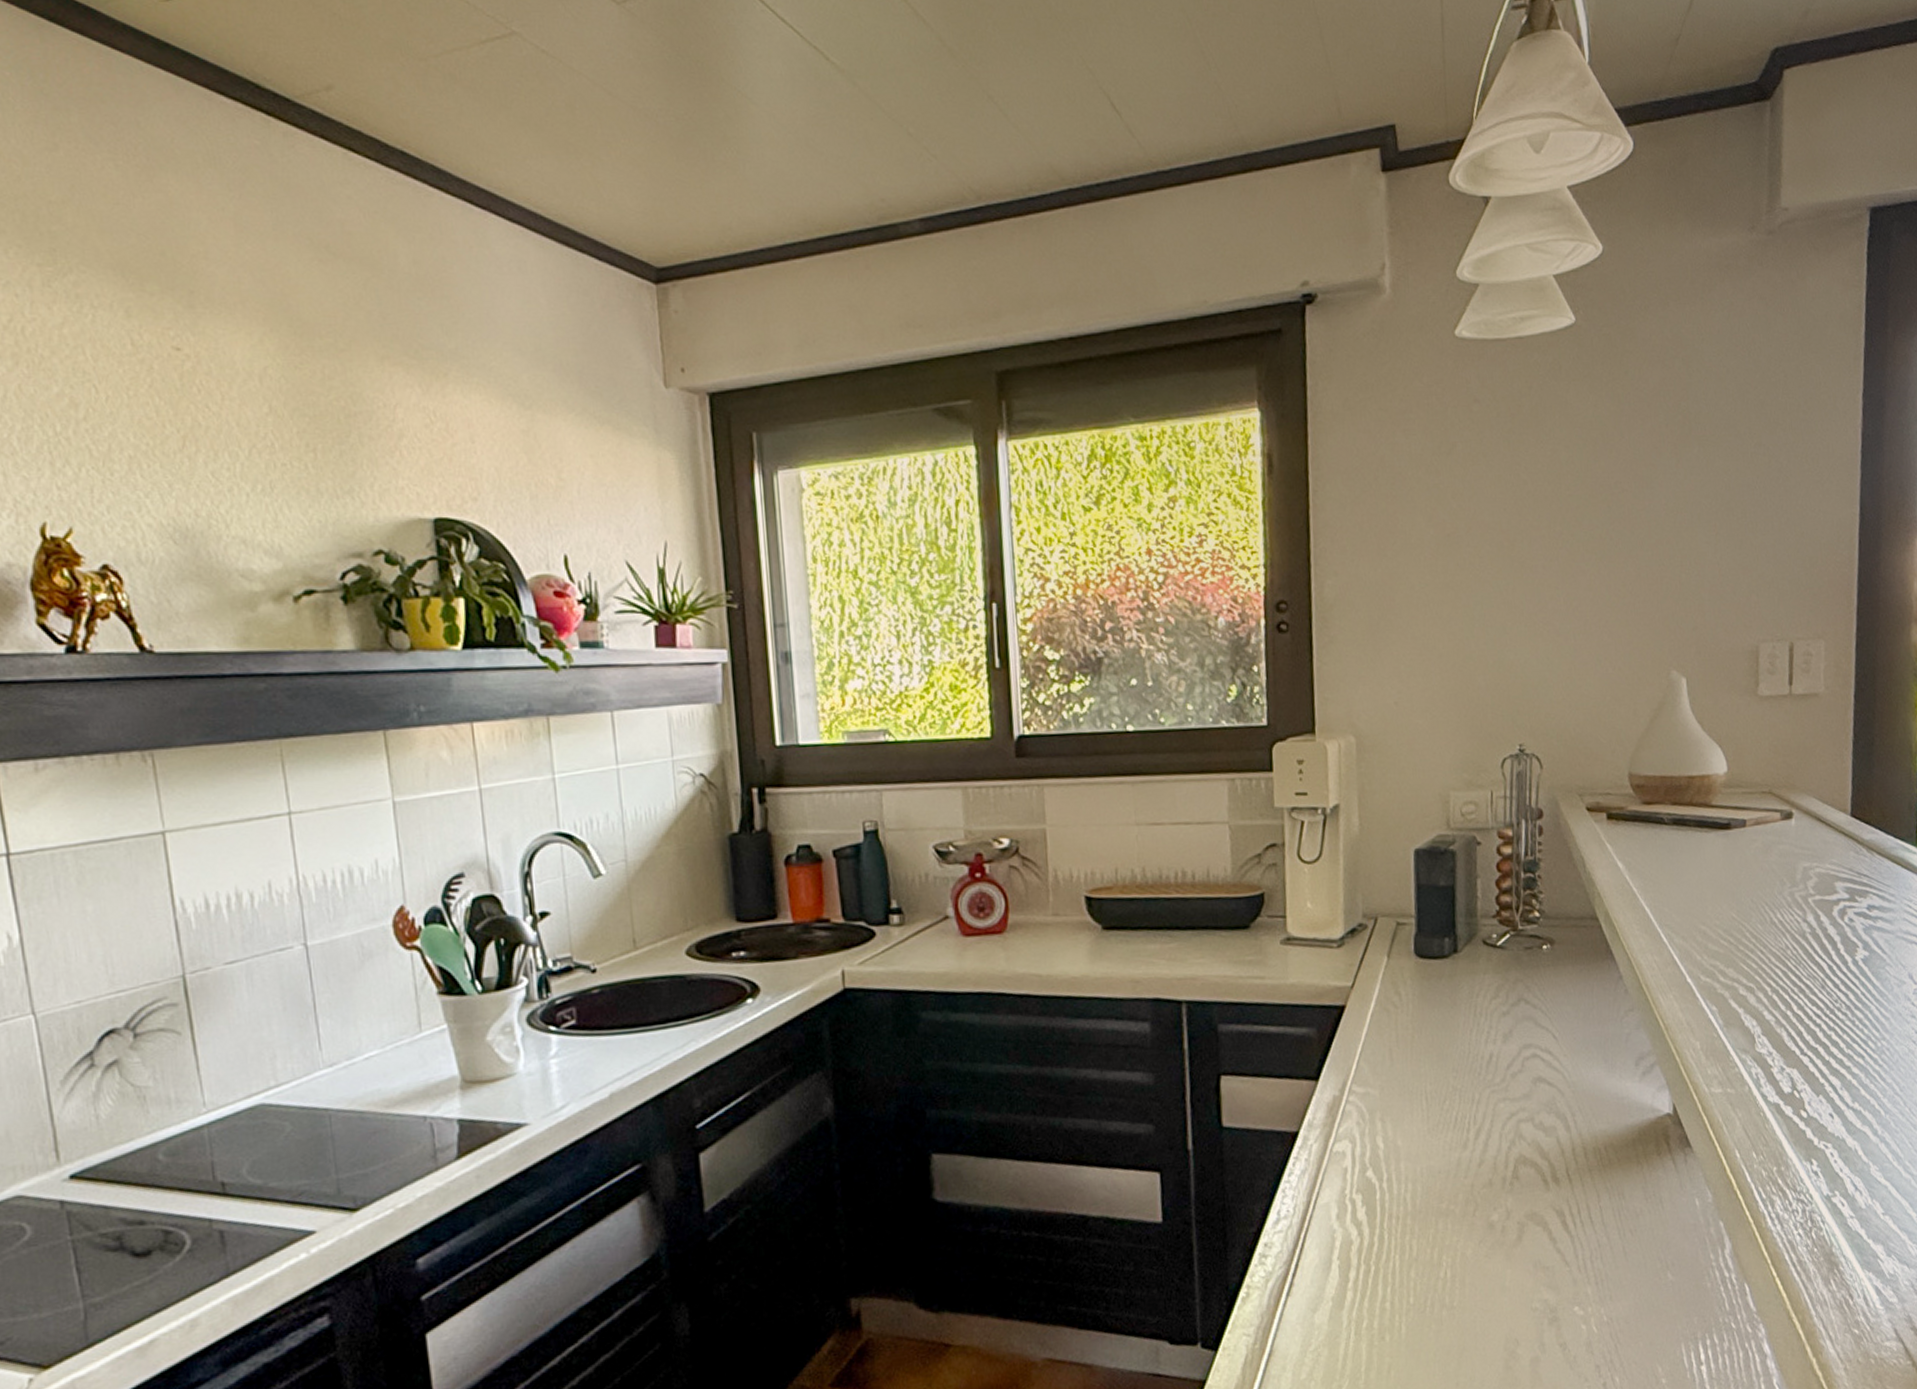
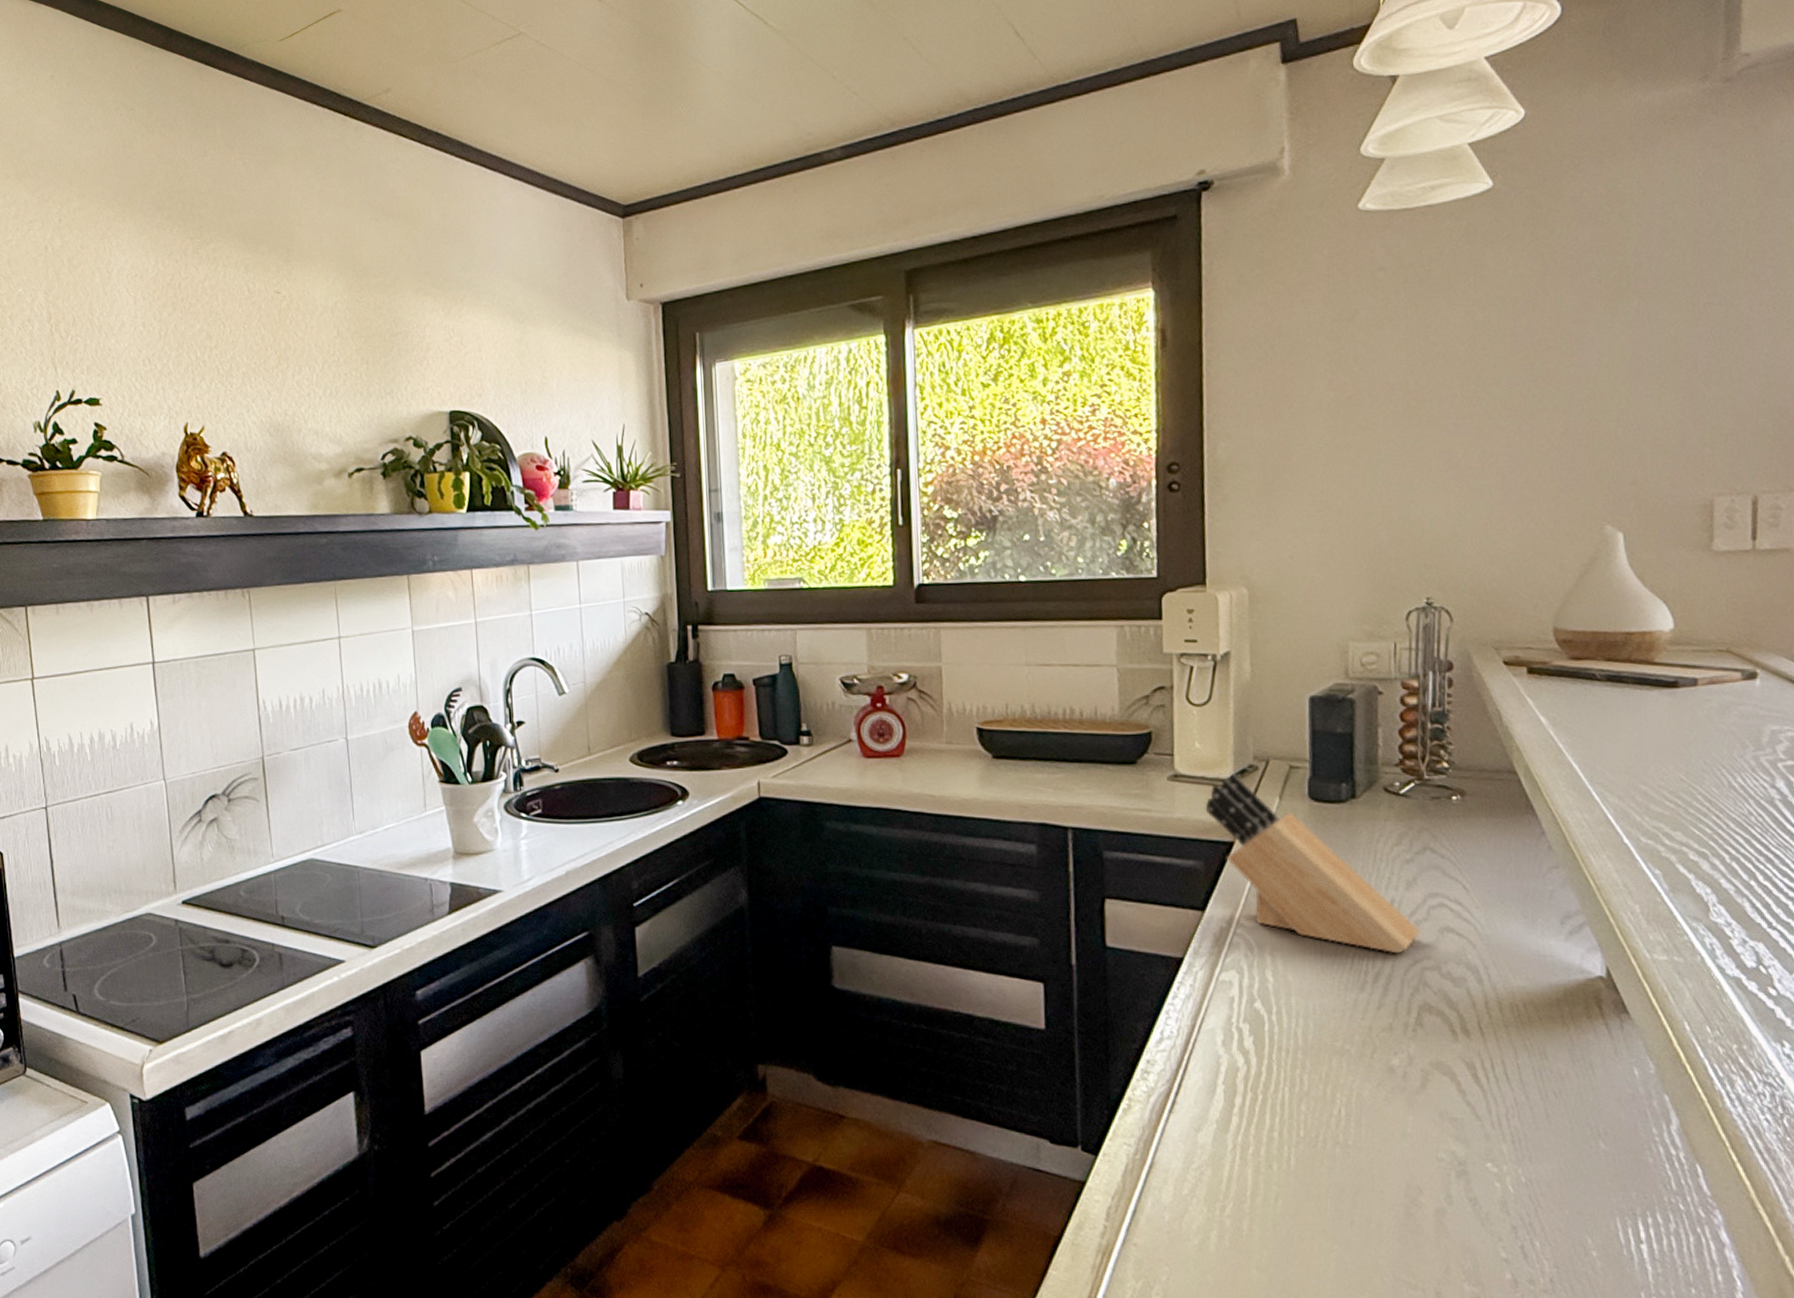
knife block: none [1317,934,1516,1109] -> present [1205,774,1421,954]

